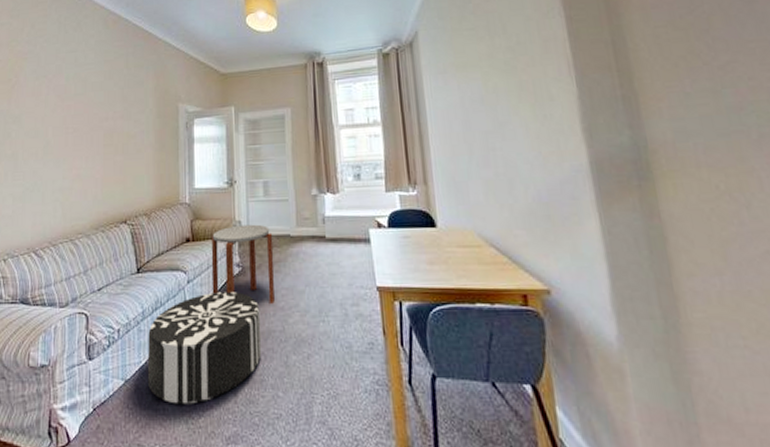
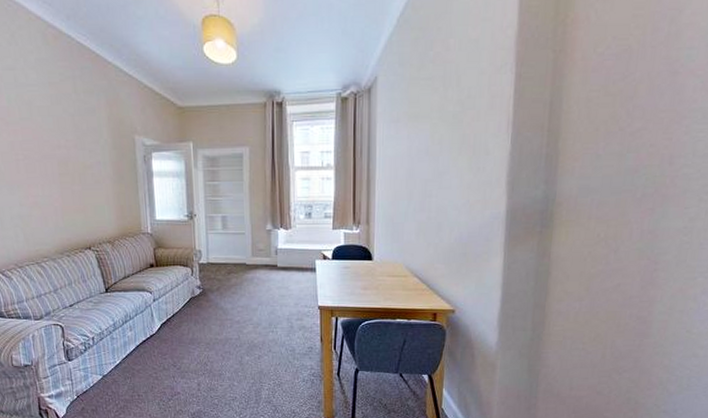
pouf: present [147,292,262,404] -> none [120,309,220,392]
side table: present [211,224,275,304] -> none [173,253,232,318]

